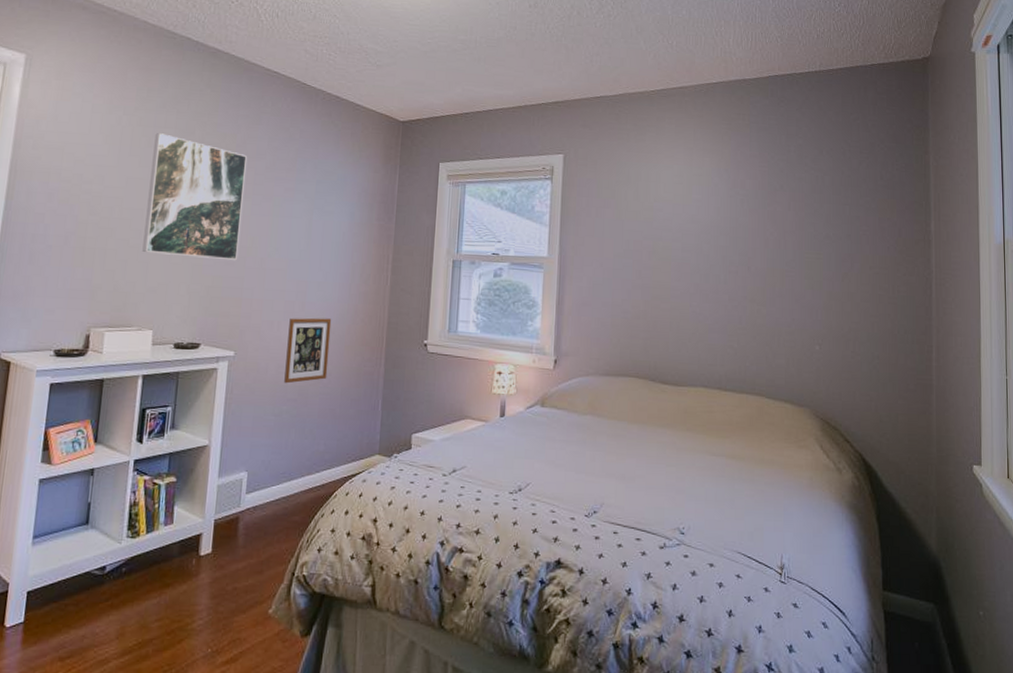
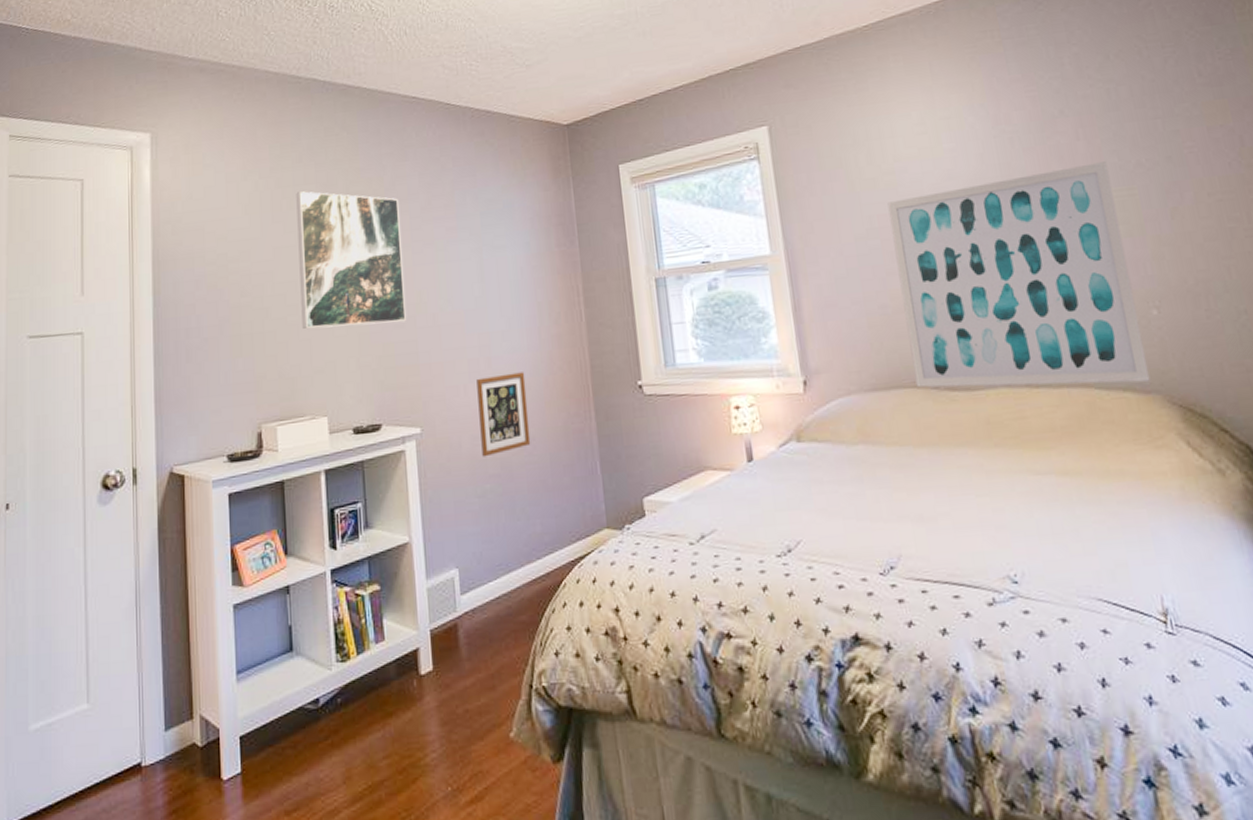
wall art: none [639,229,806,397] -> present [887,162,1151,388]

